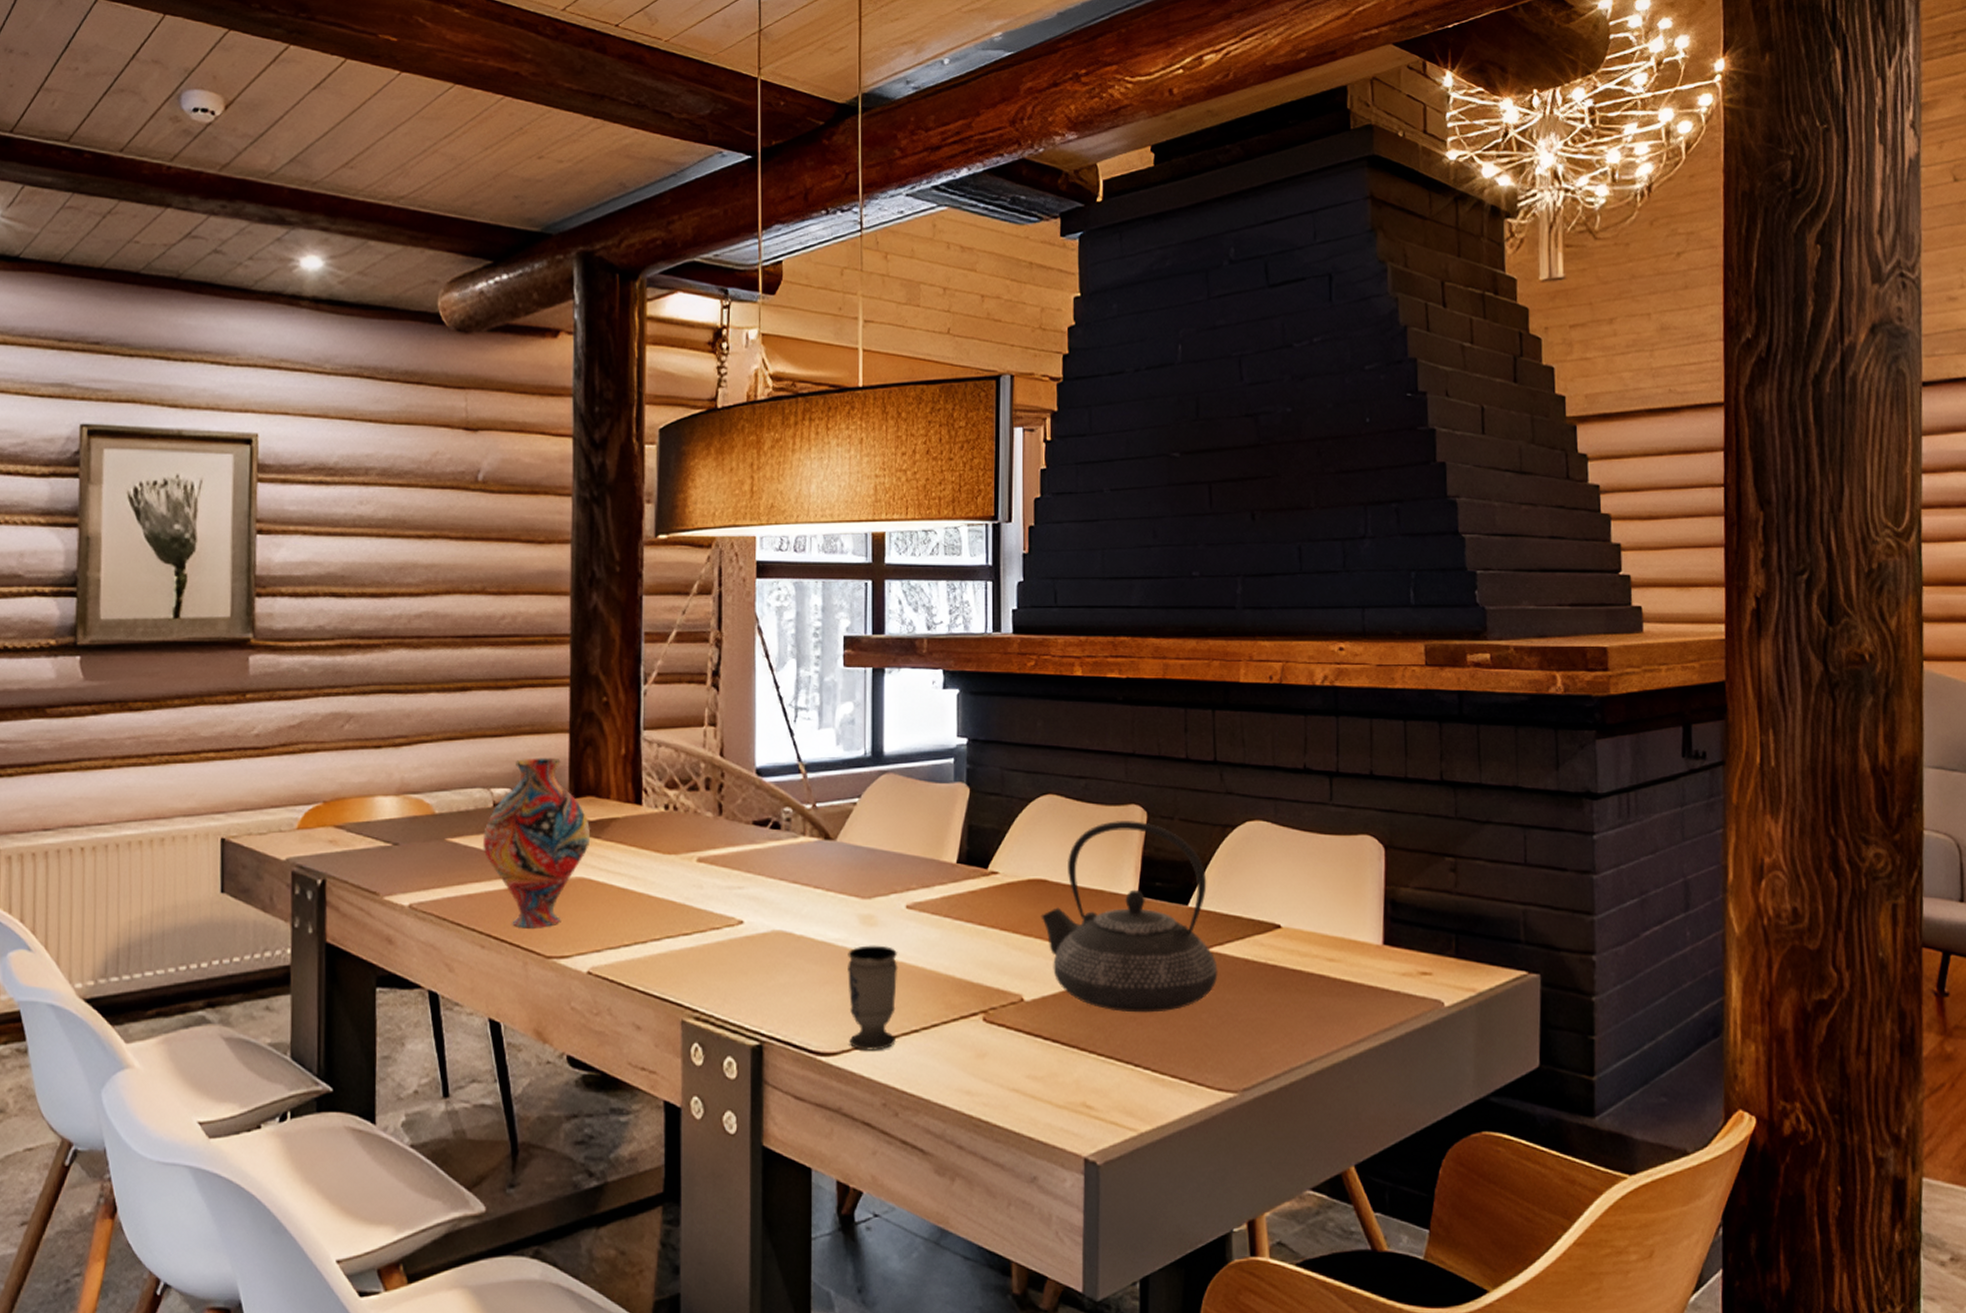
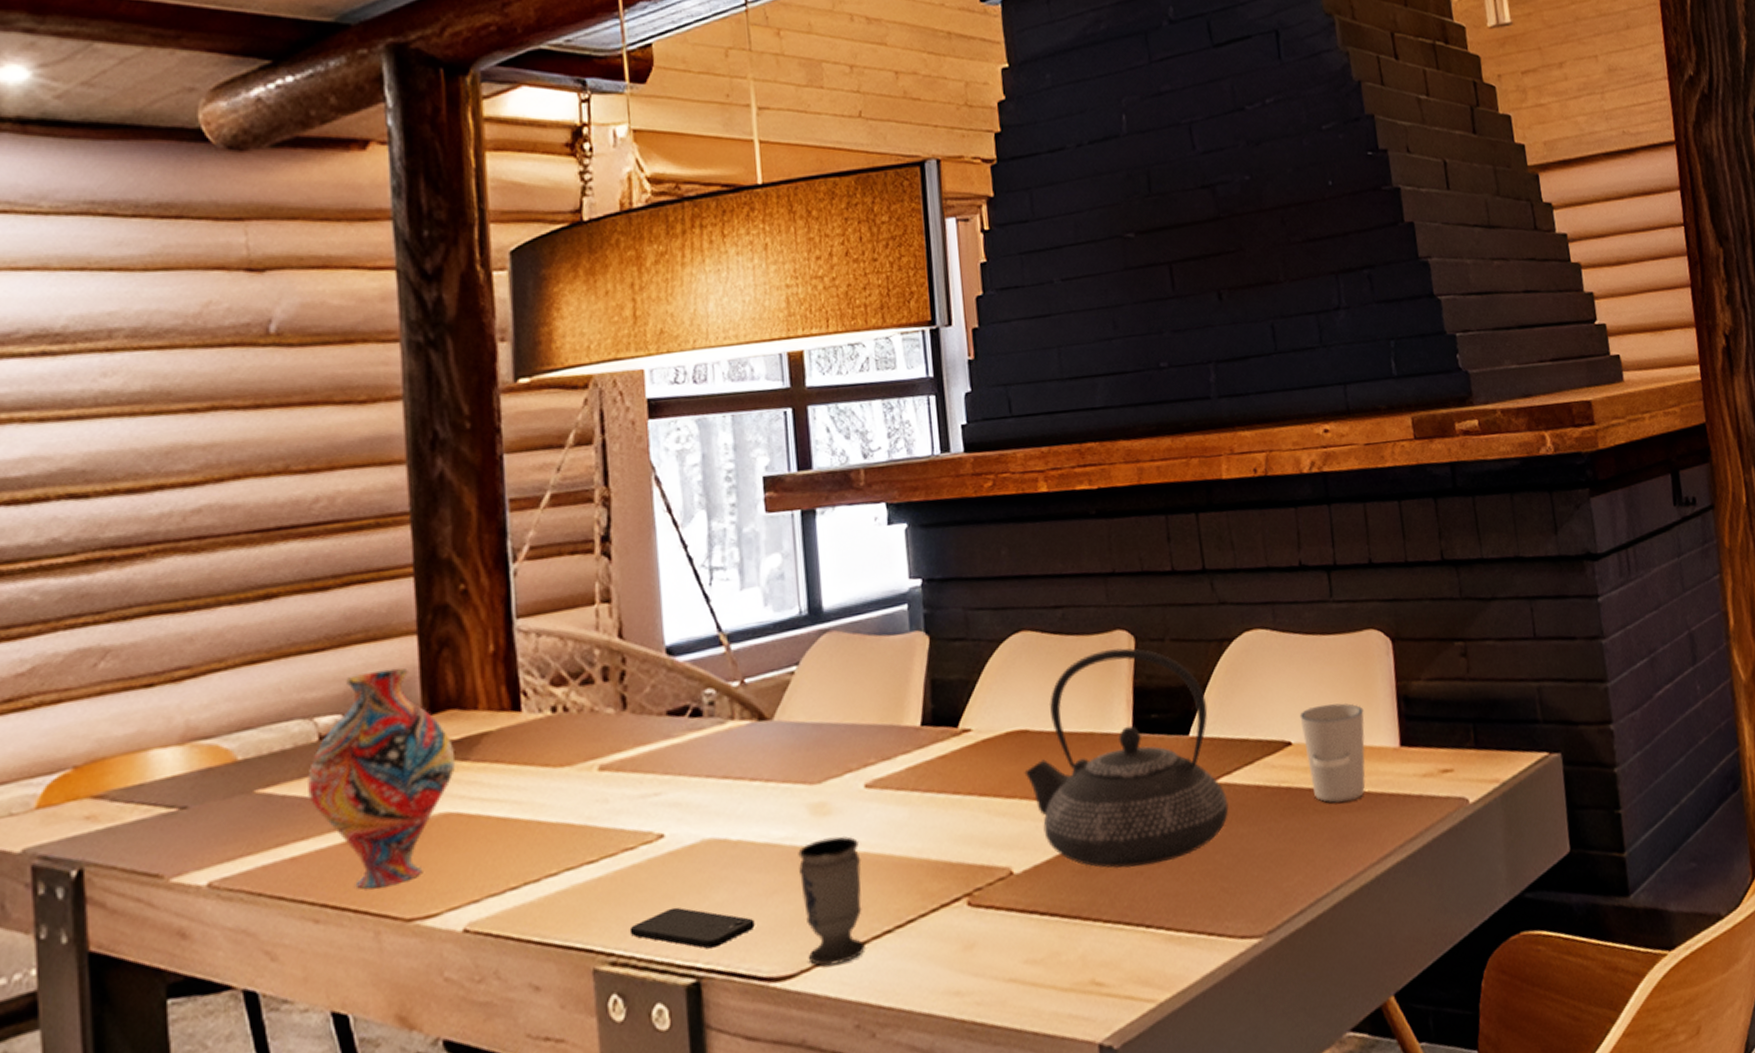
smartphone: none [711,981,809,1020] -> present [629,907,755,949]
cup: none [1291,896,1352,987] -> present [1299,703,1366,803]

